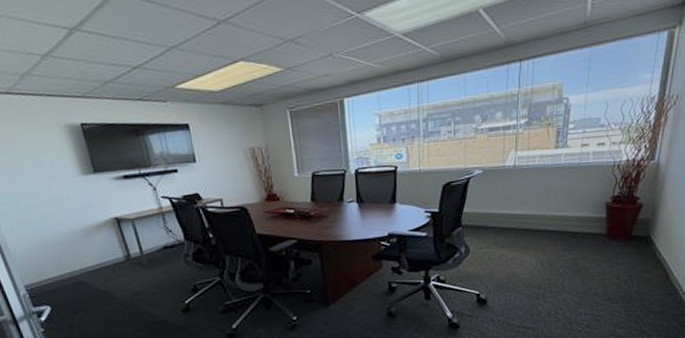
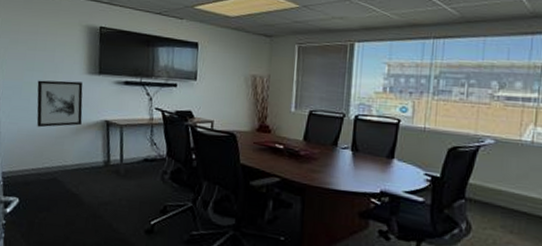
wall art: none [31,184,91,237] -> present [36,80,83,128]

